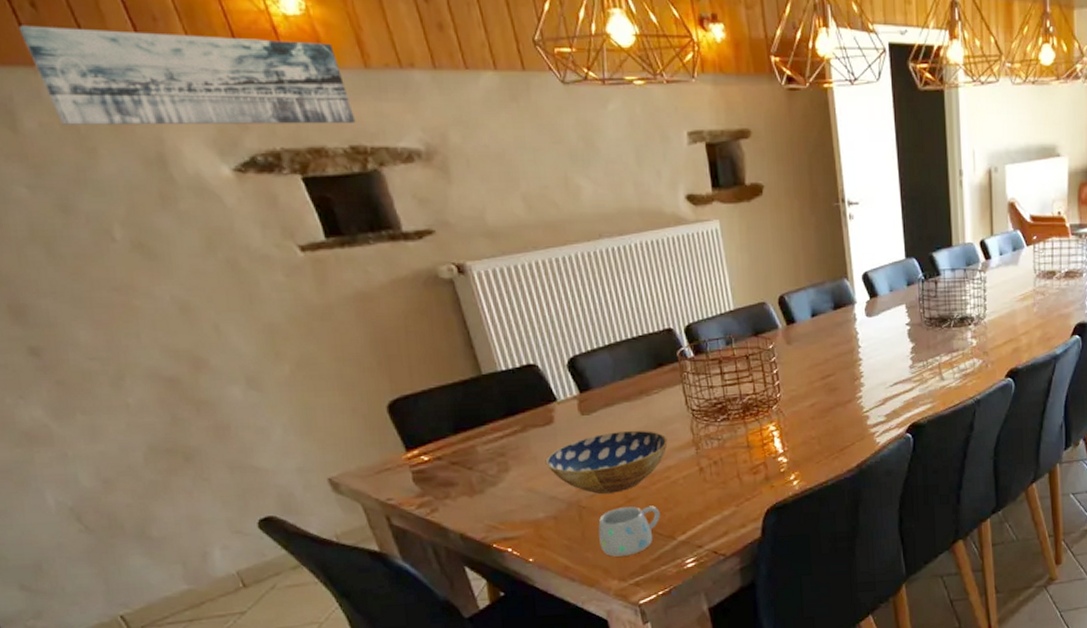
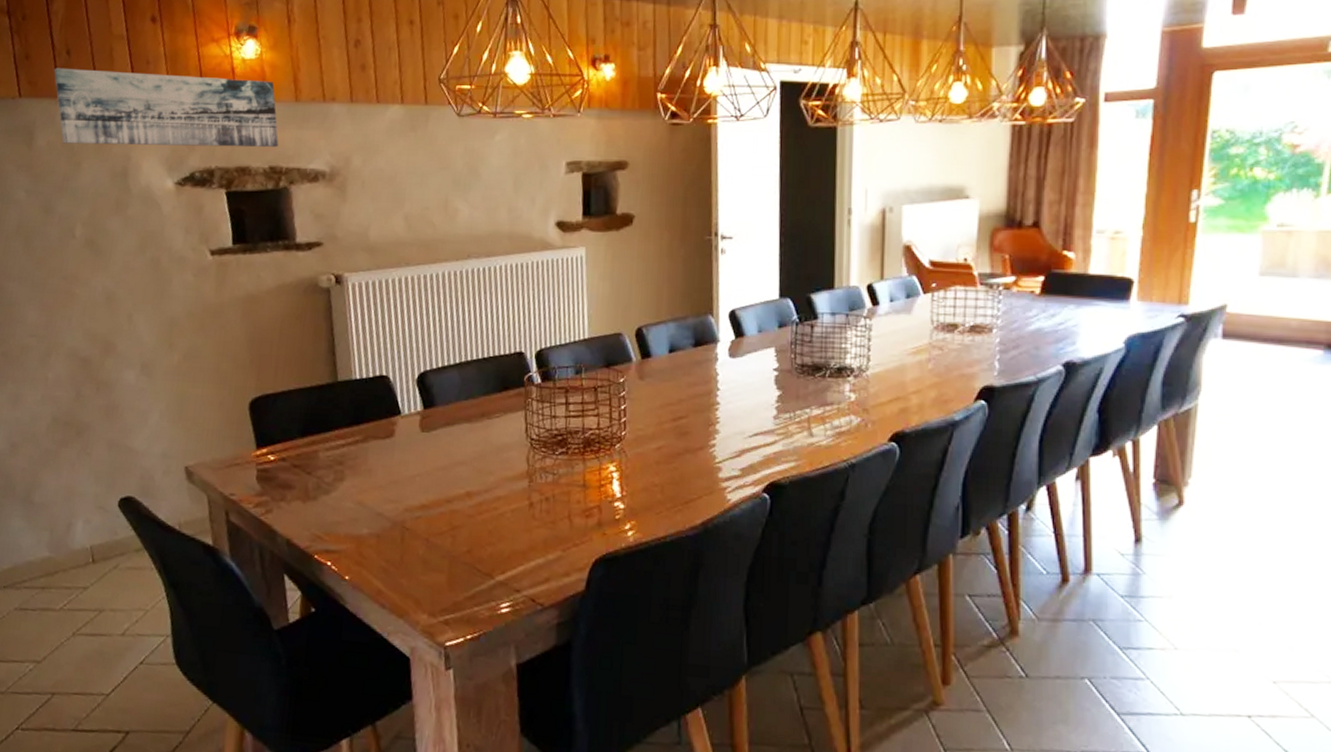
bowl: present [545,430,668,494] -> none [378,452,502,518]
mug: present [598,506,660,557] -> none [416,534,482,589]

